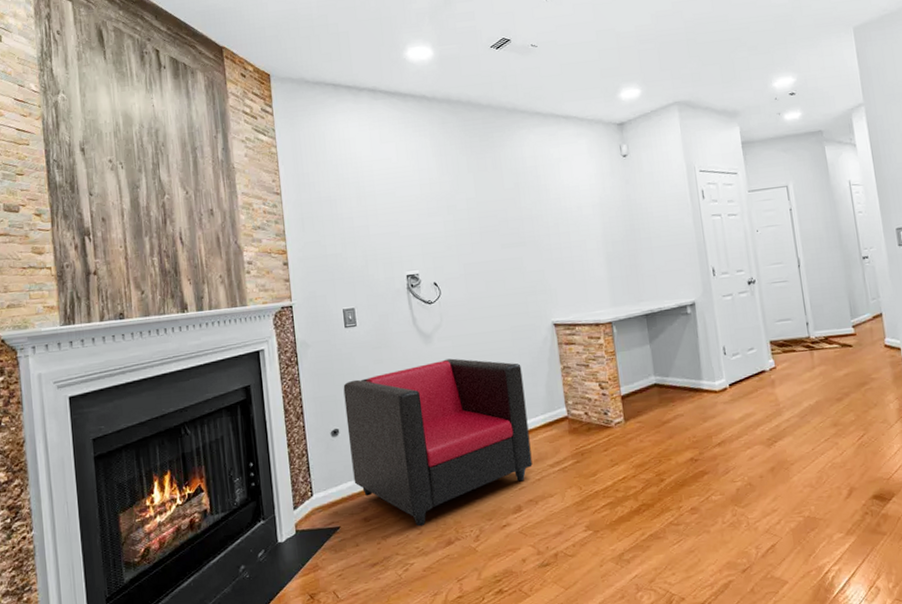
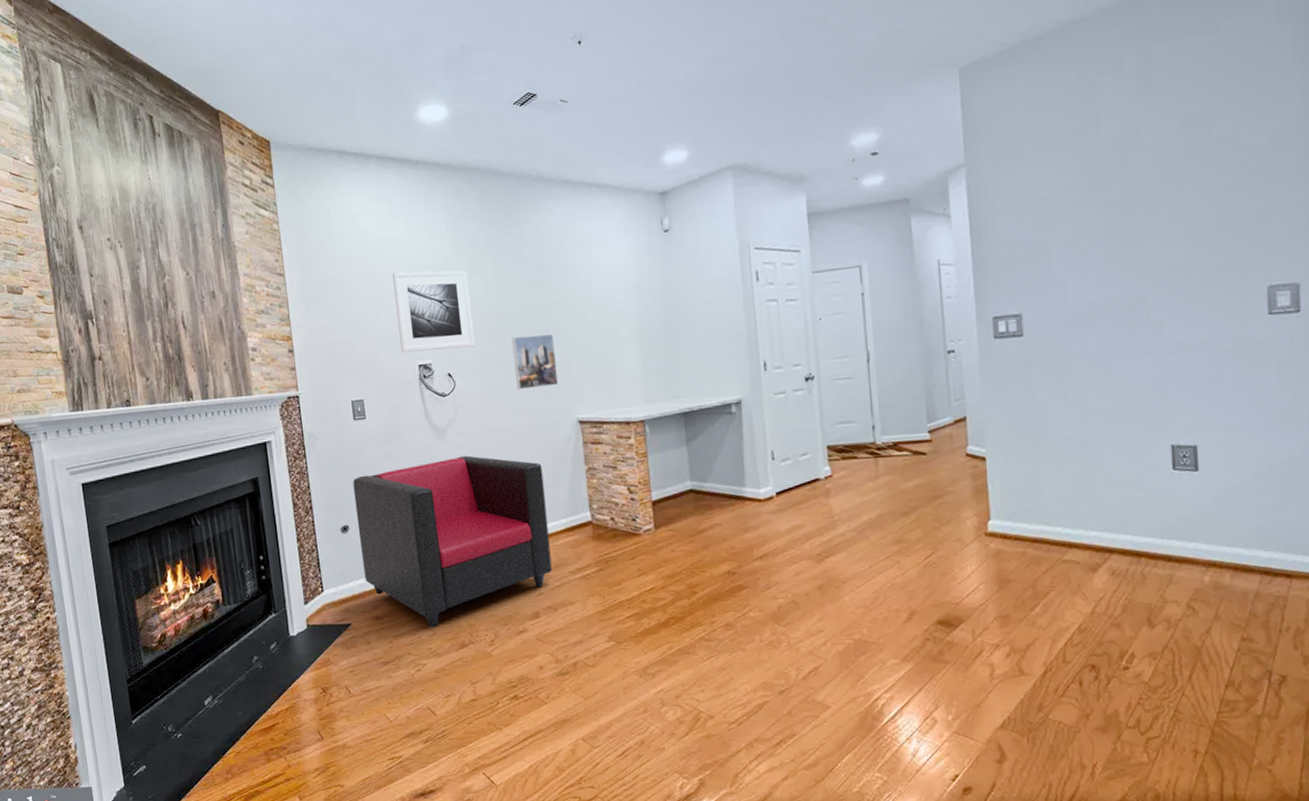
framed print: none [383,189,459,264] -> present [393,270,475,353]
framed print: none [491,245,535,297] -> present [511,333,559,391]

